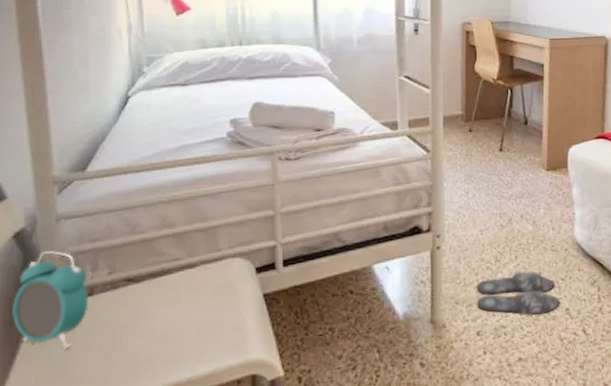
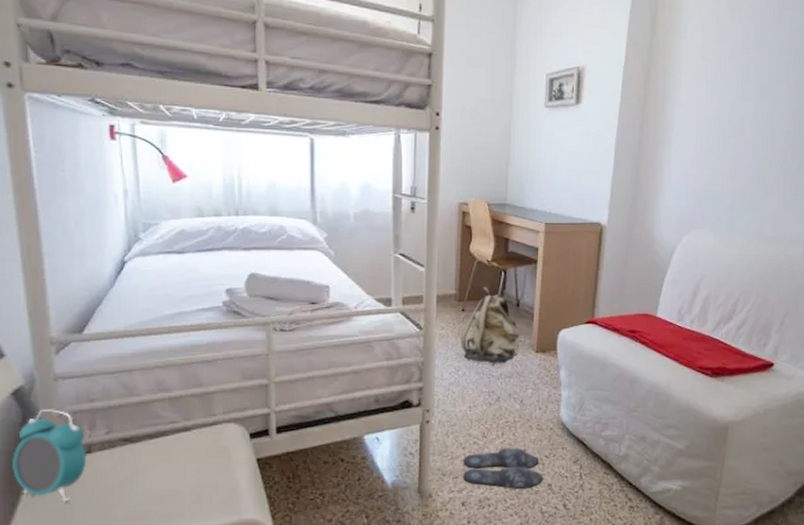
backpack: none [469,106,529,186] -> present [461,287,519,365]

